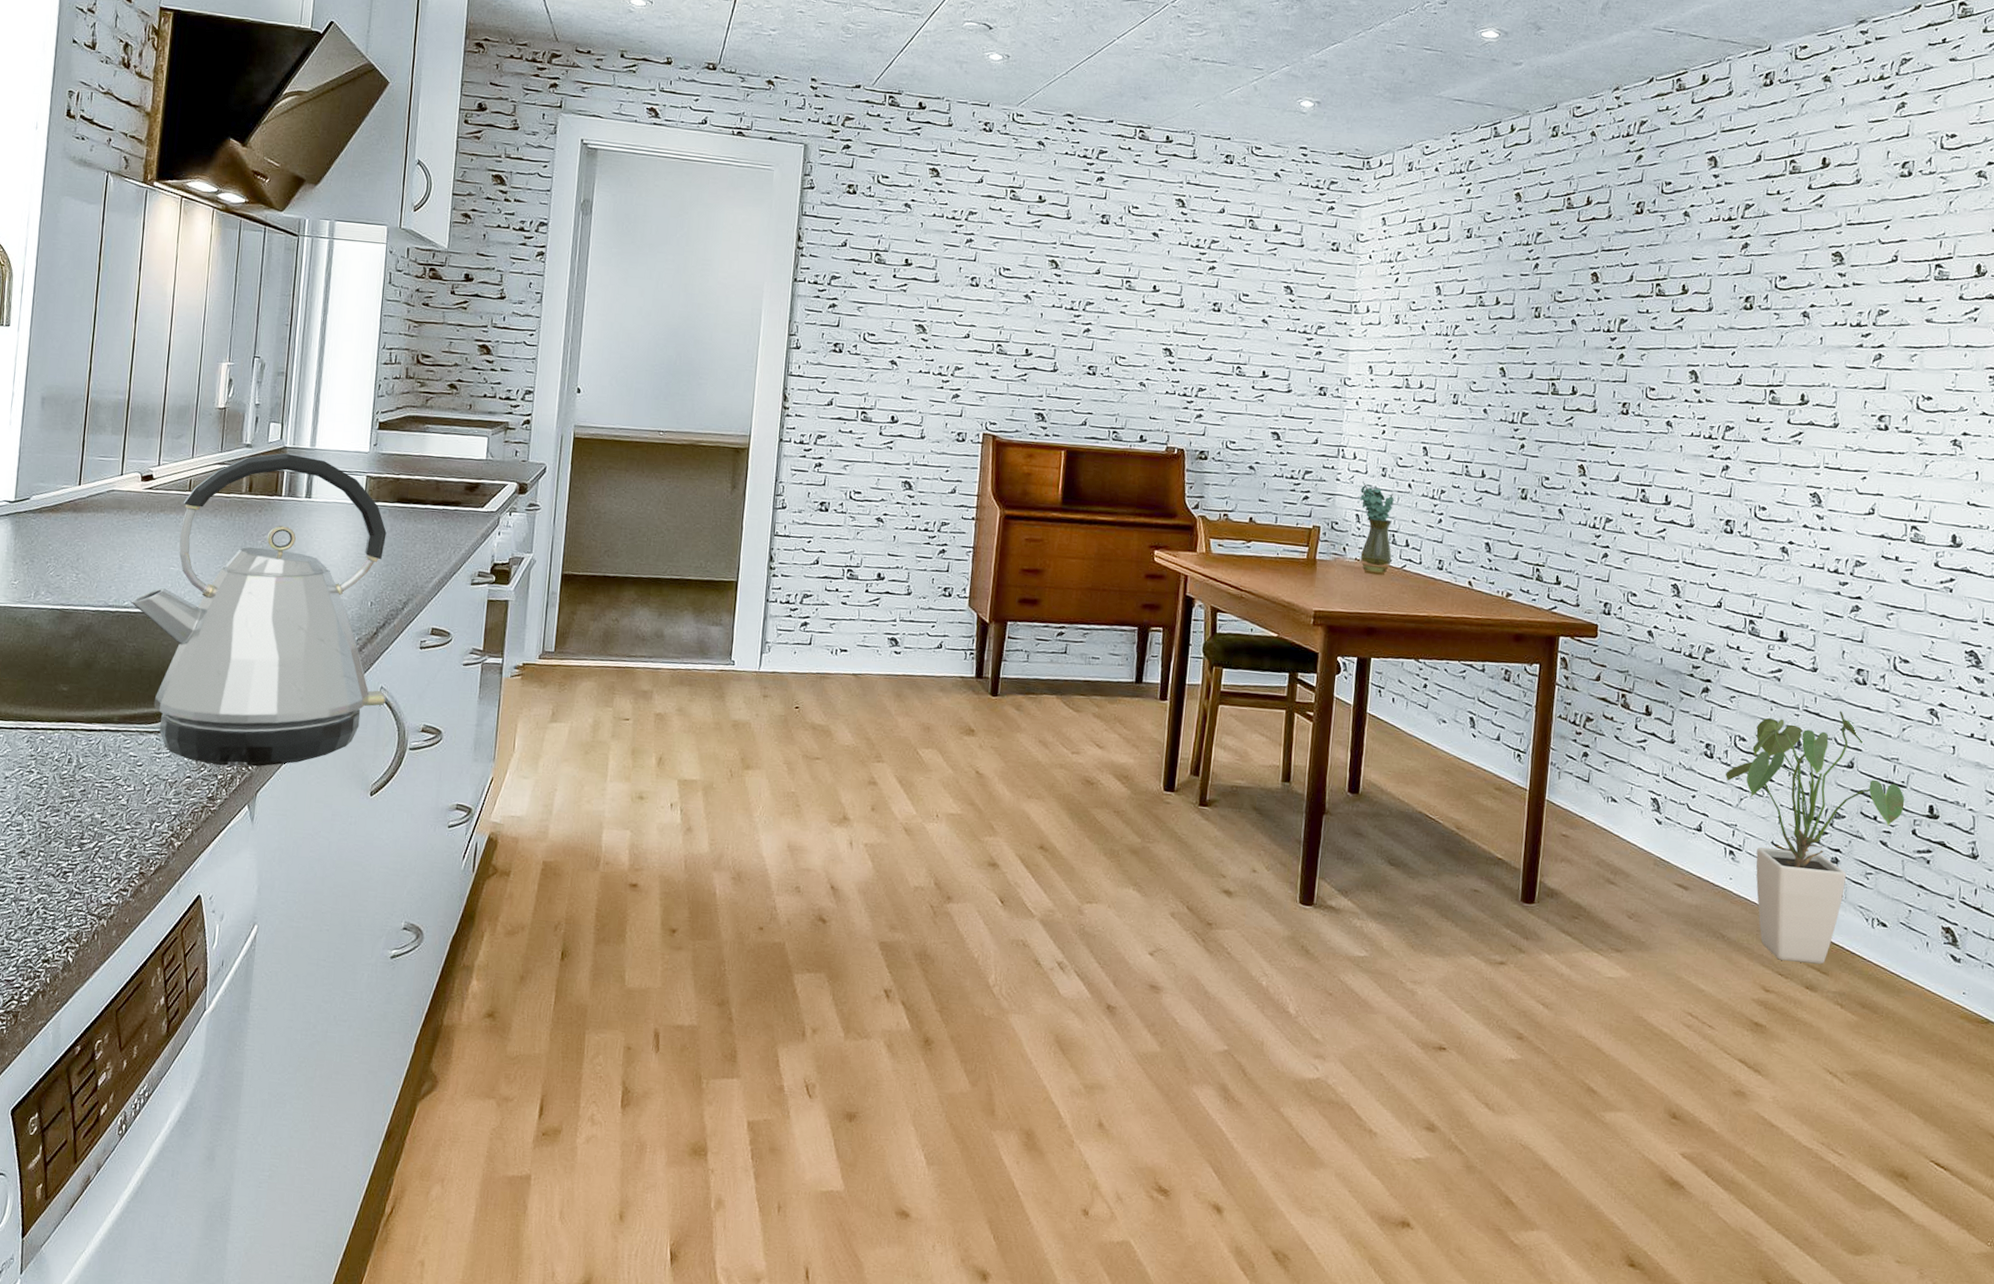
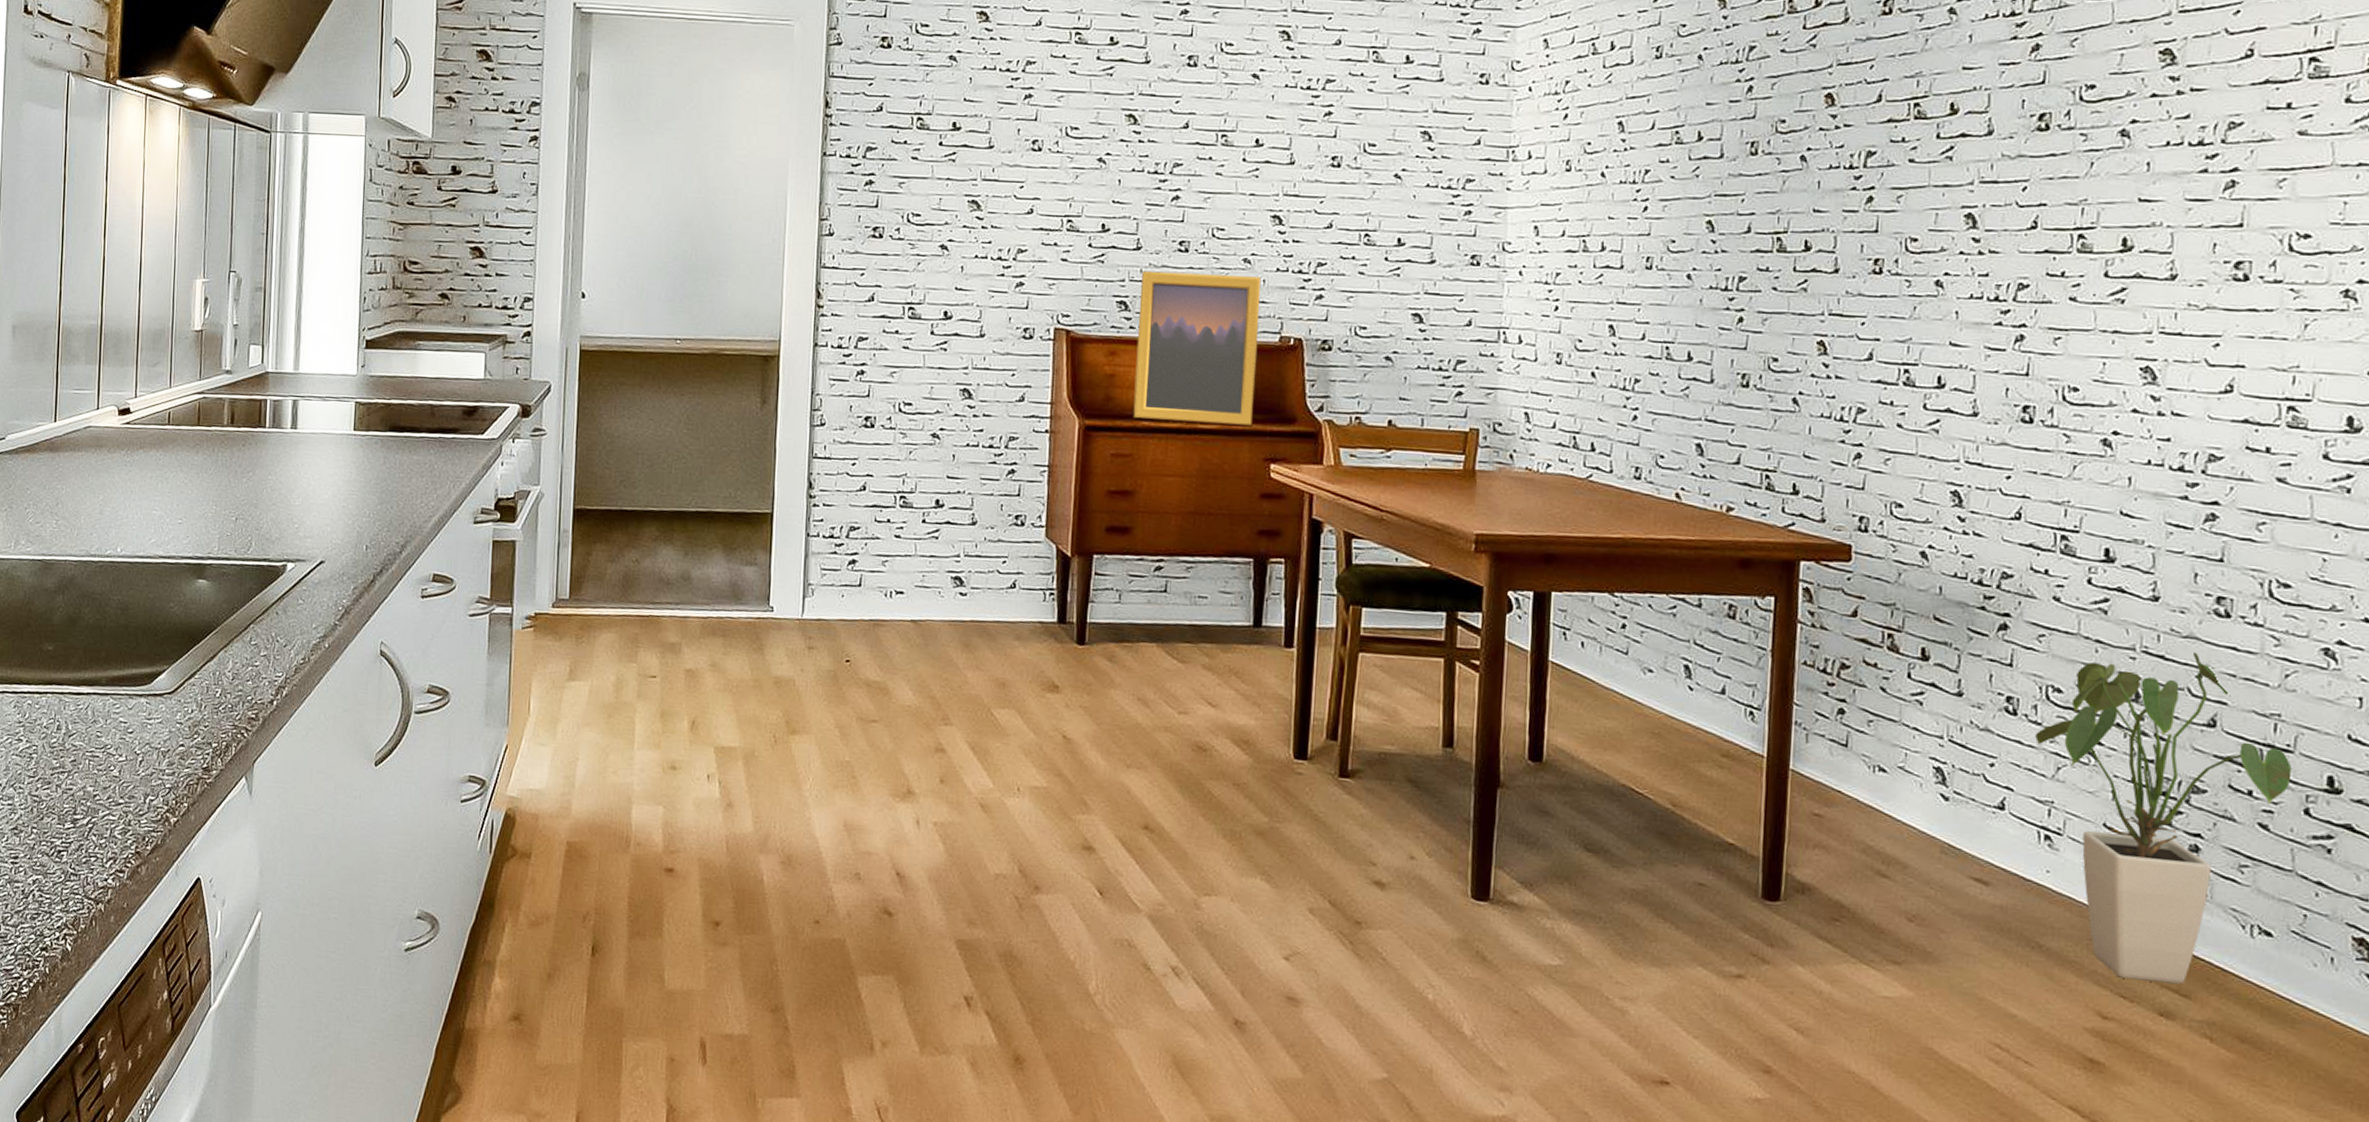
kettle: present [131,452,387,767] -> none [113,378,388,734]
picture frame: none [1044,389,1154,520] -> present [1133,270,1262,427]
vase: present [1360,481,1394,576] -> none [1529,370,1574,489]

